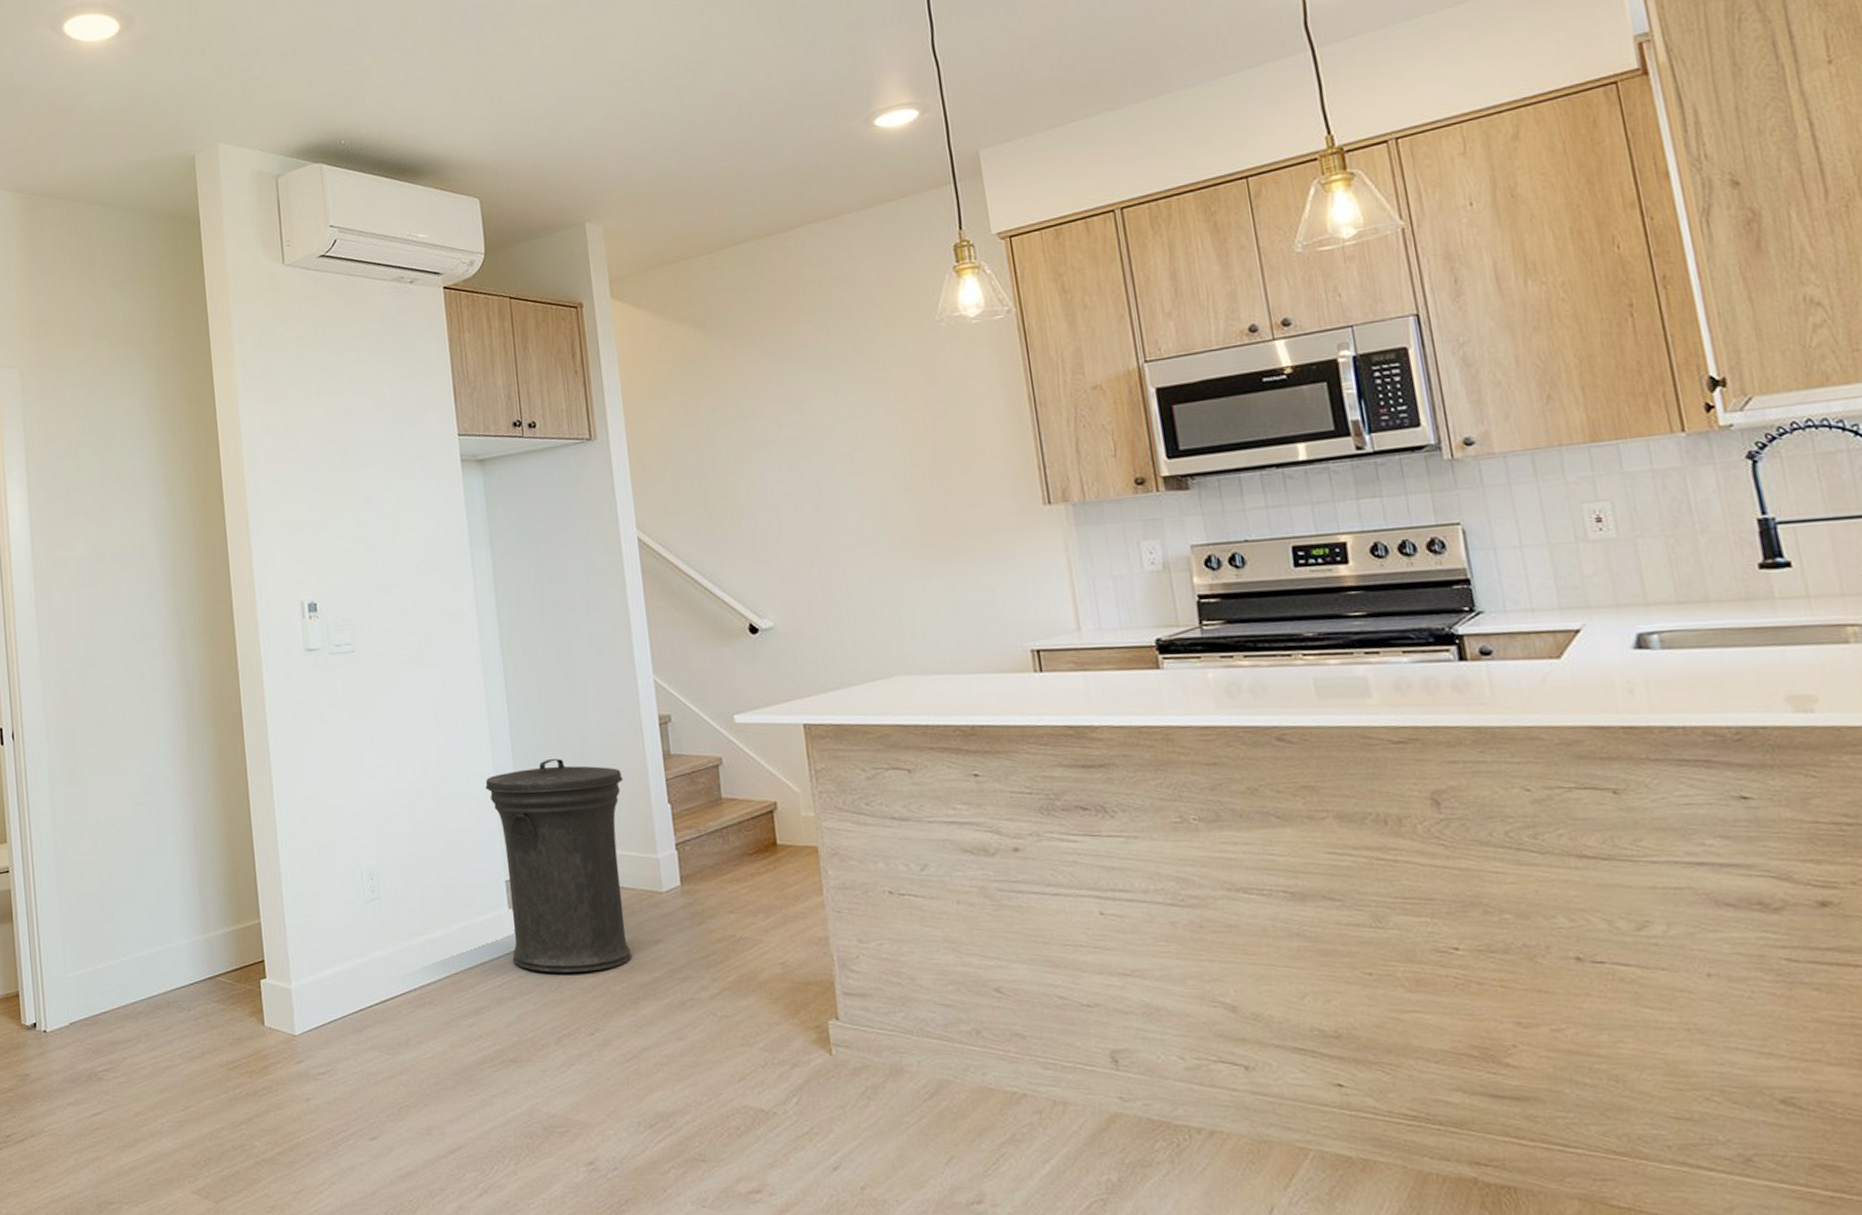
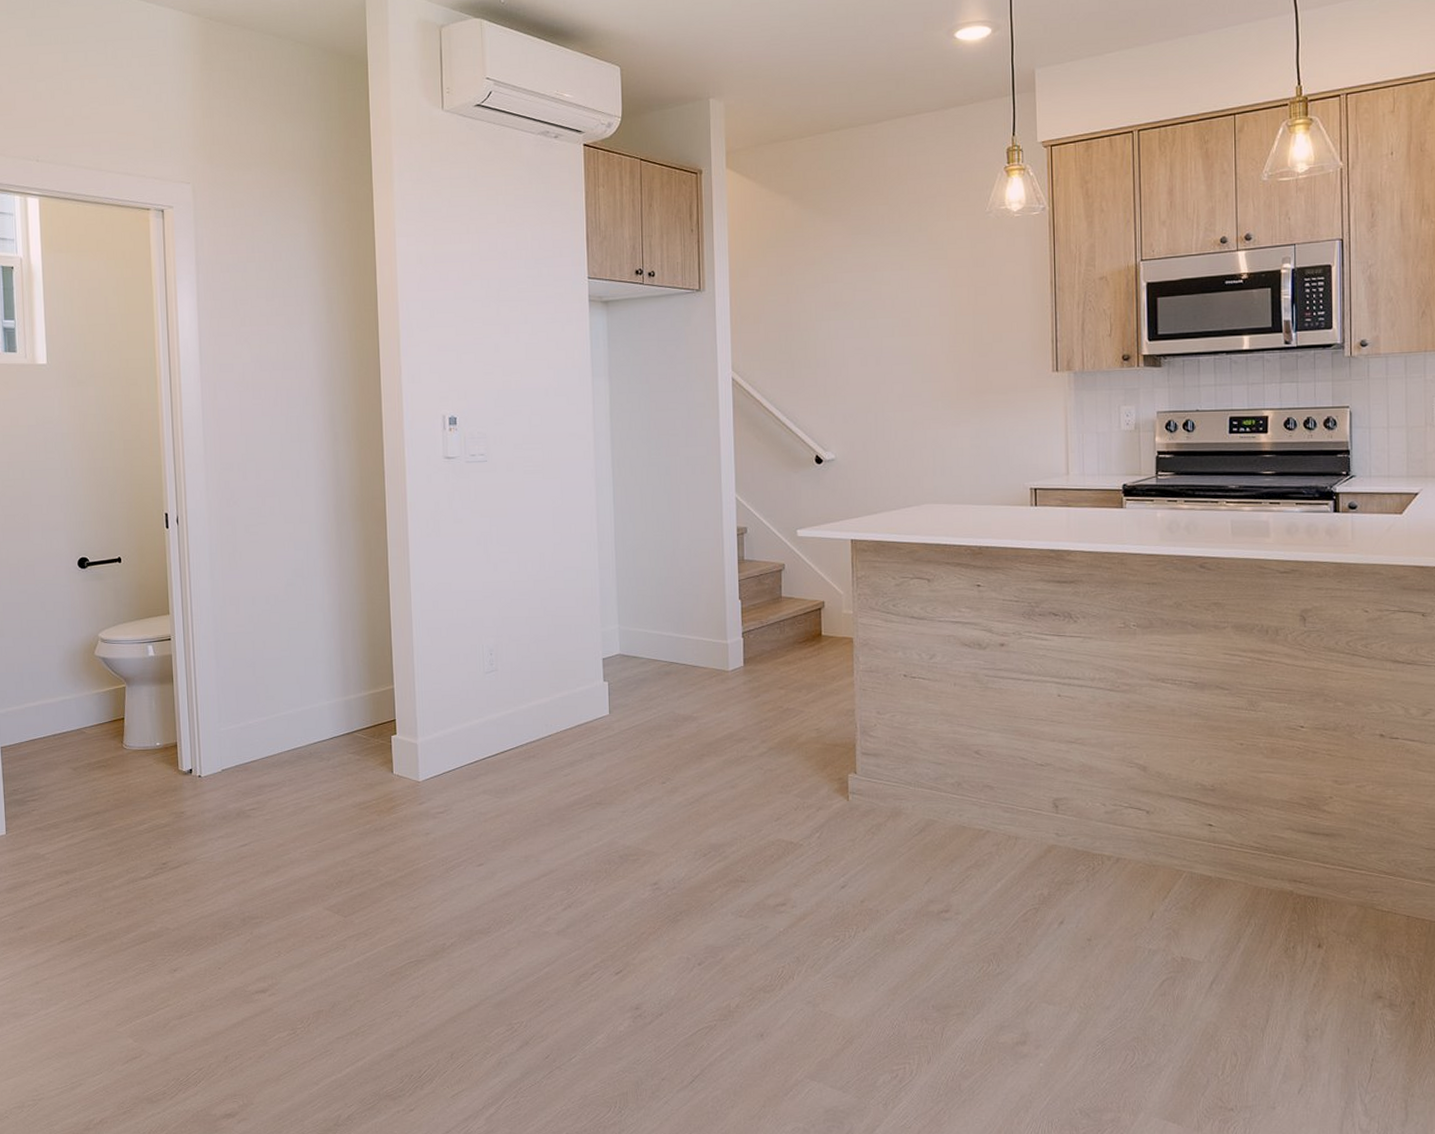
trash can: present [485,759,633,973] -> none [591,560,705,734]

